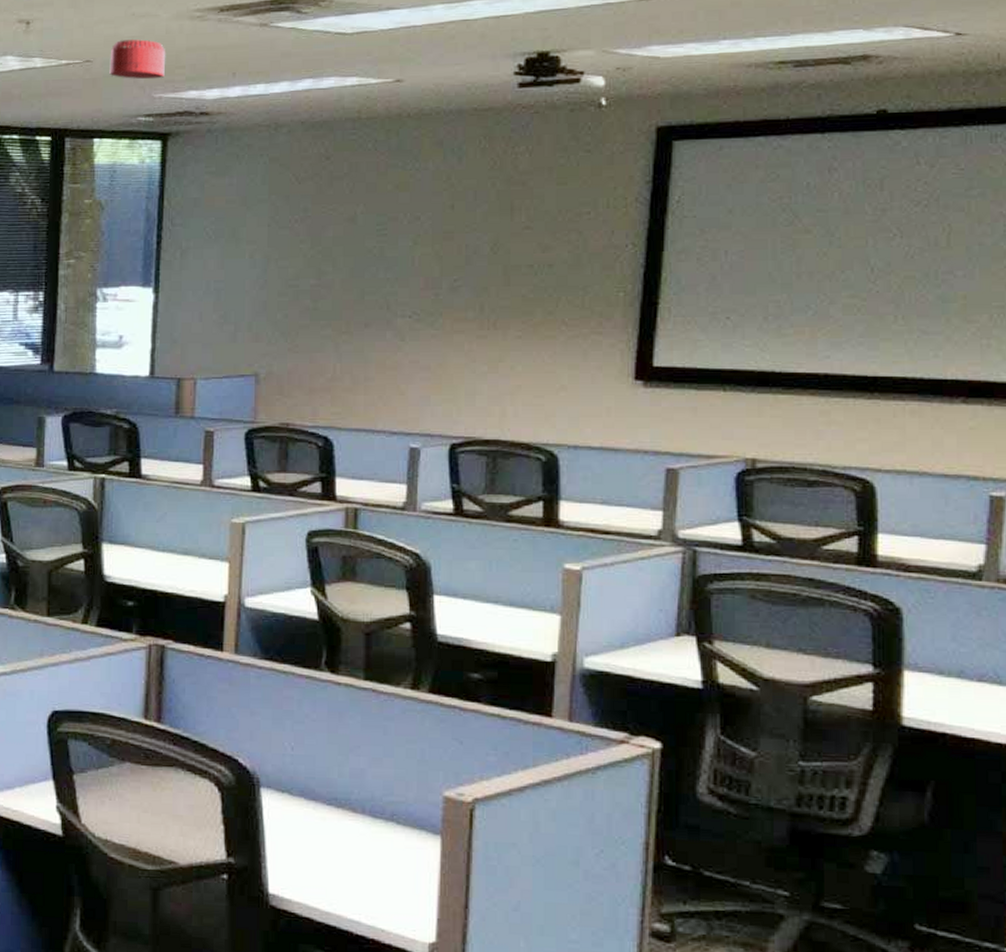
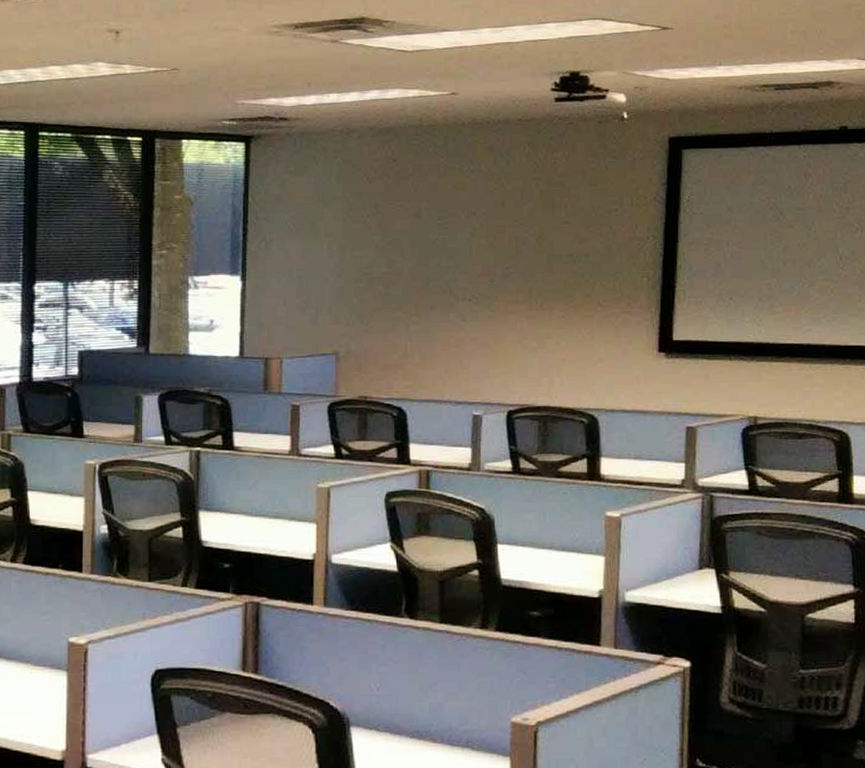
smoke detector: present [109,38,166,80] -> none [195,50,247,87]

